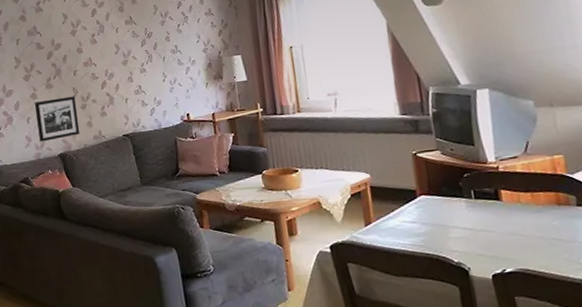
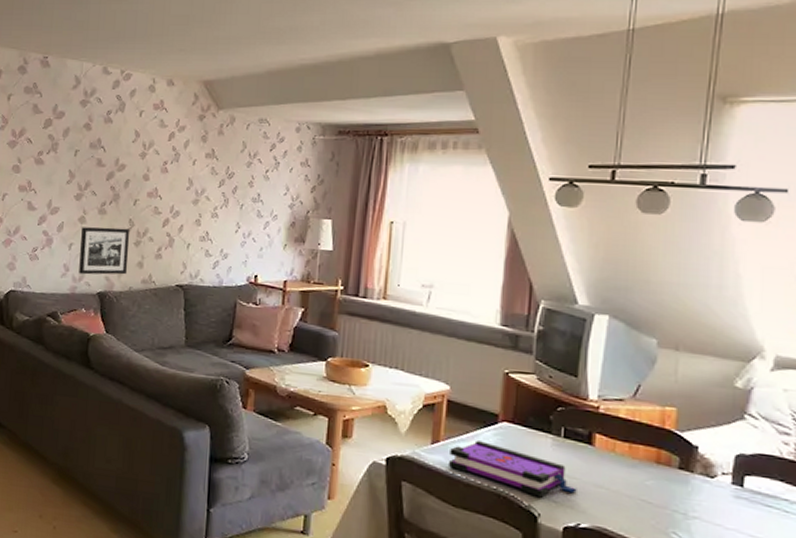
board game: none [382,215,497,254] -> present [447,441,577,498]

